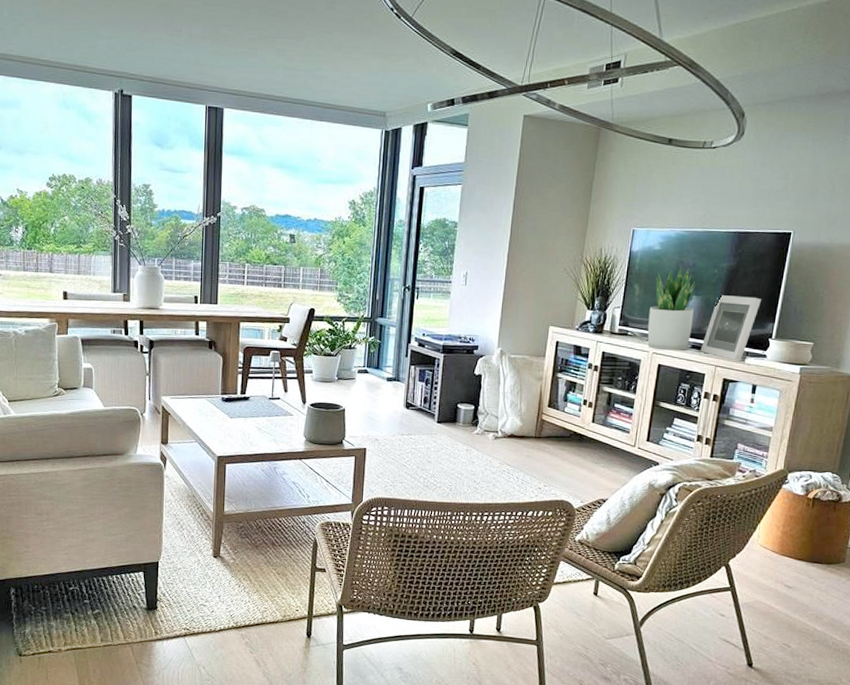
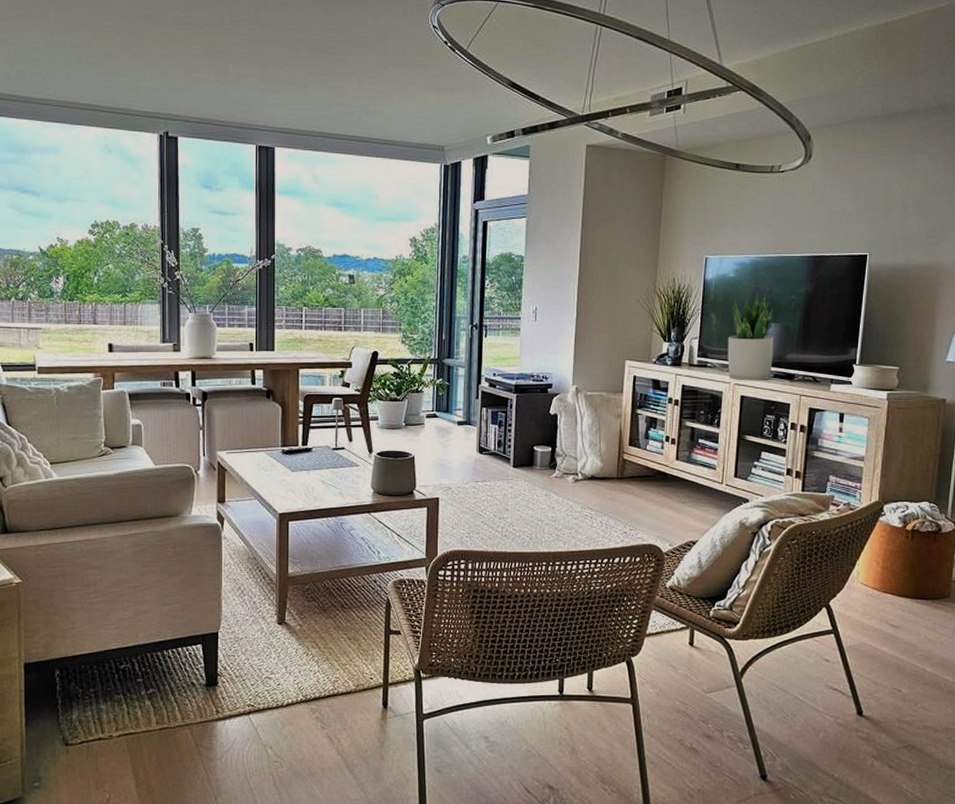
picture frame: present [700,295,761,361] -> none [783,321,842,389]

